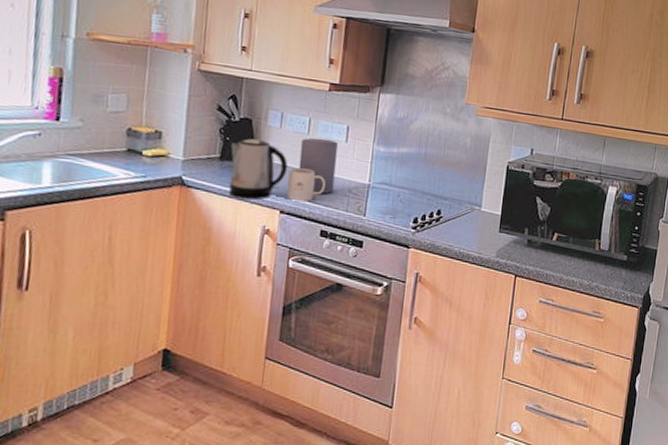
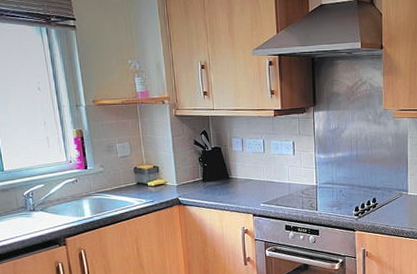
kettle: present [228,138,288,201] -> none [209,162,254,209]
mug: present [286,167,326,202] -> none [255,180,283,206]
canister: present [298,138,338,194] -> none [260,154,290,198]

